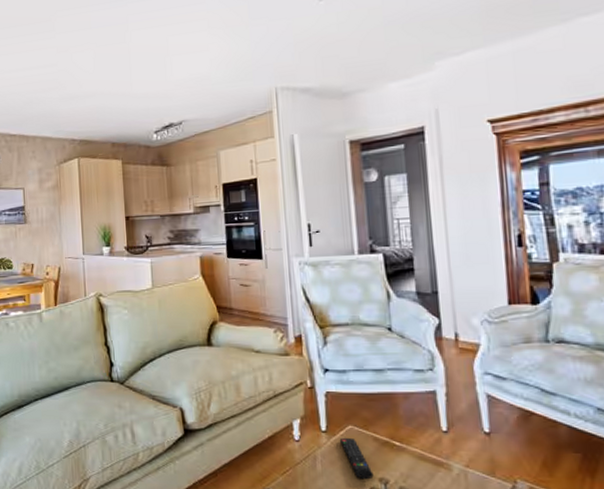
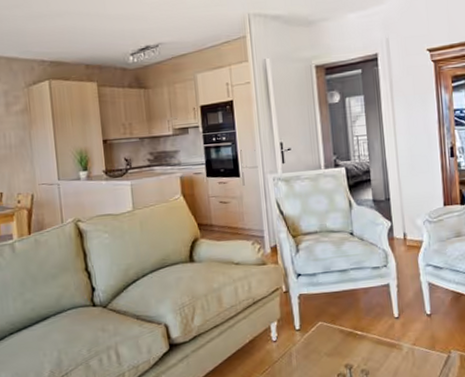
remote control: present [340,437,374,480] -> none [312,332,340,368]

